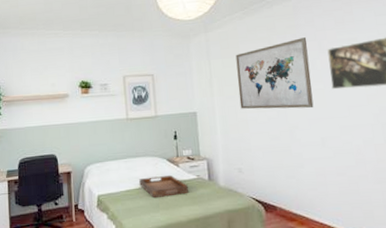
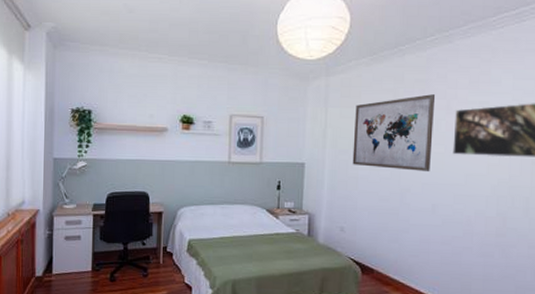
serving tray: present [139,174,189,199] -> none [234,226,286,249]

